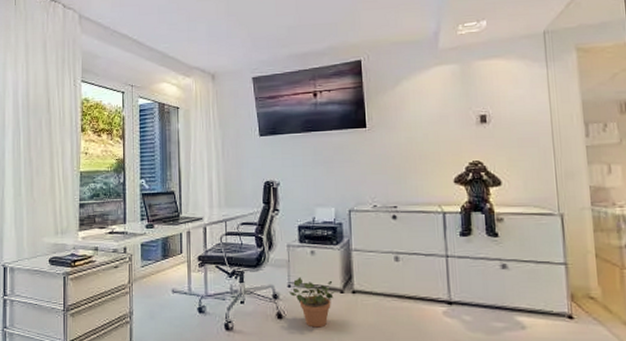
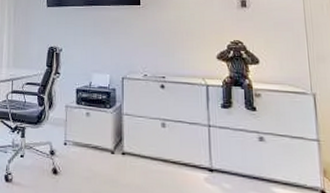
potted plant: present [288,277,336,328] -> none [64,136,107,185]

